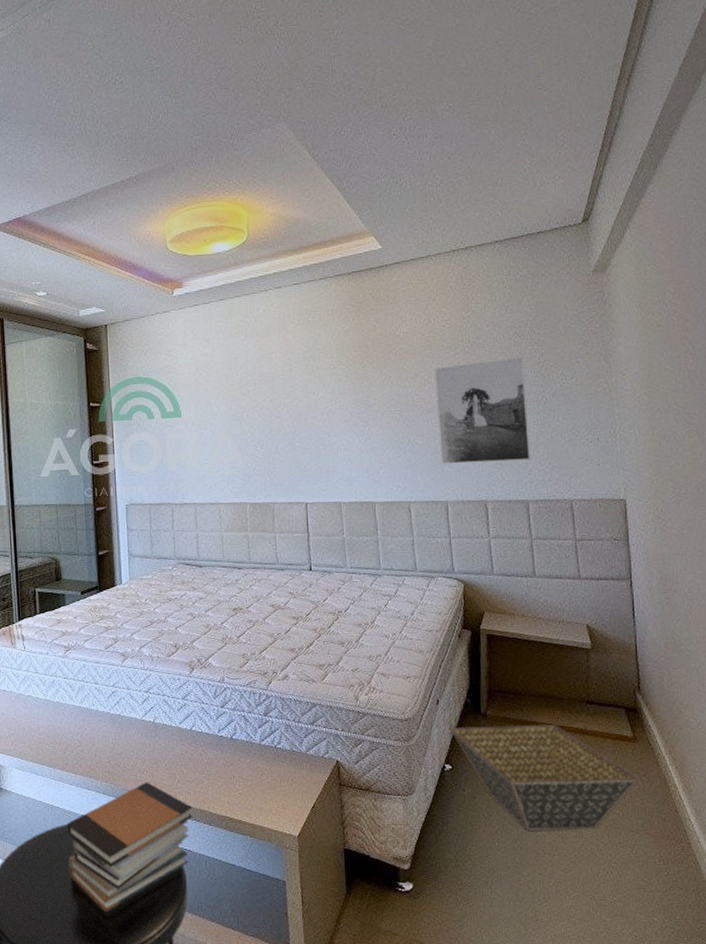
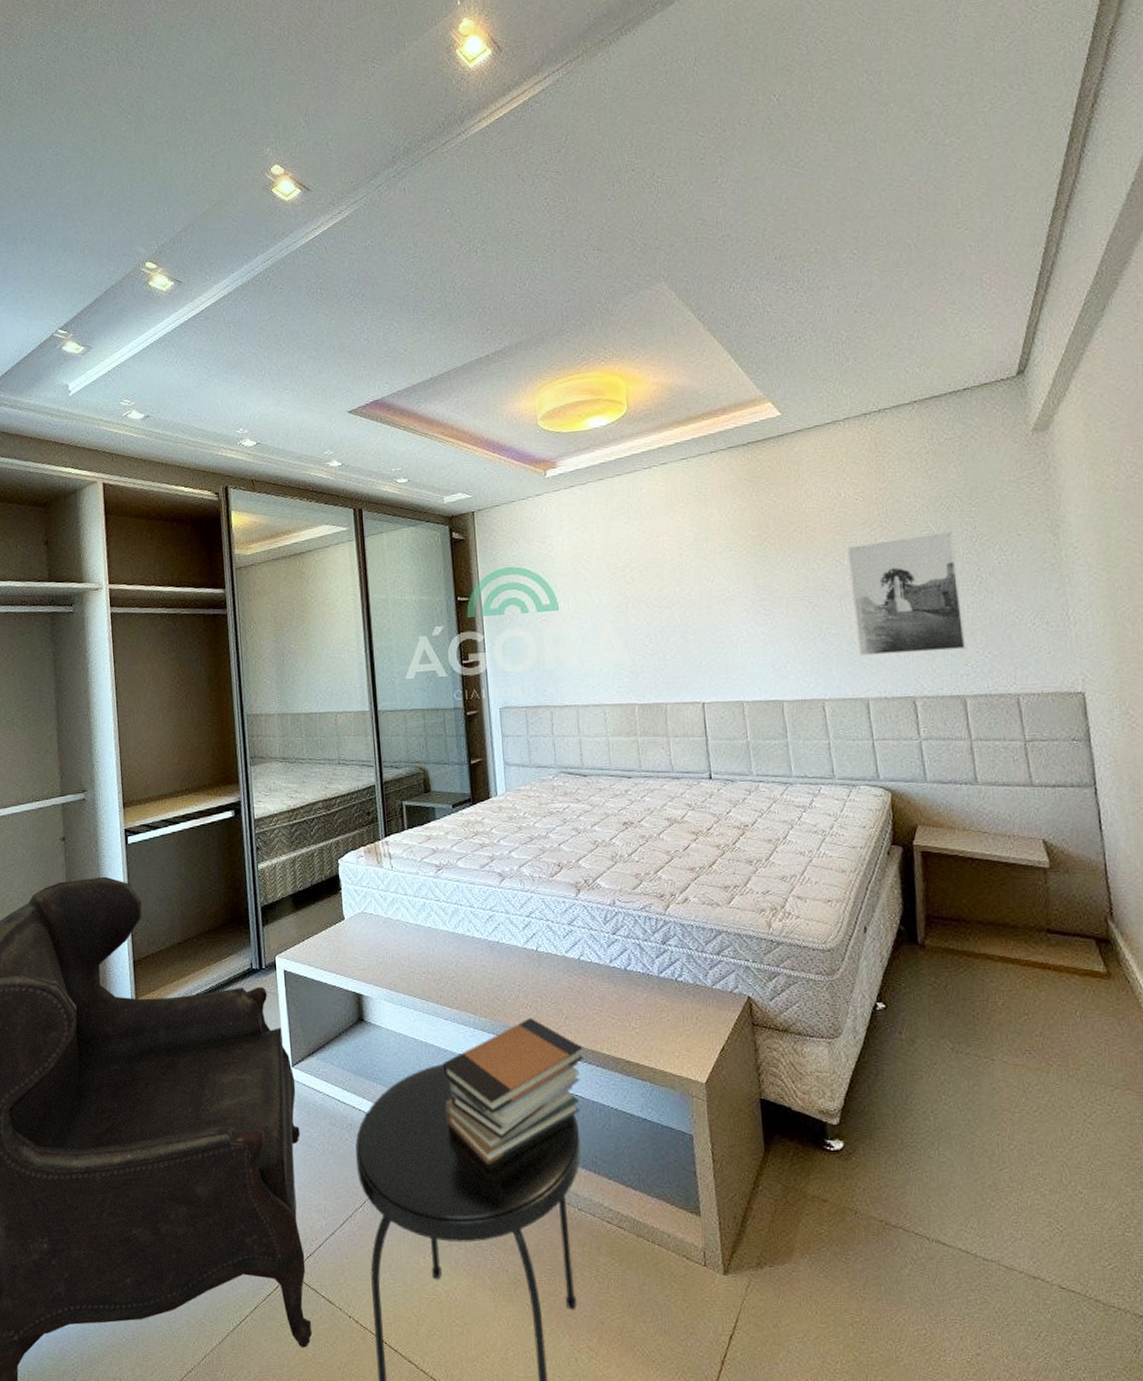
basket: present [450,725,638,830] -> none [881,957,1115,1082]

